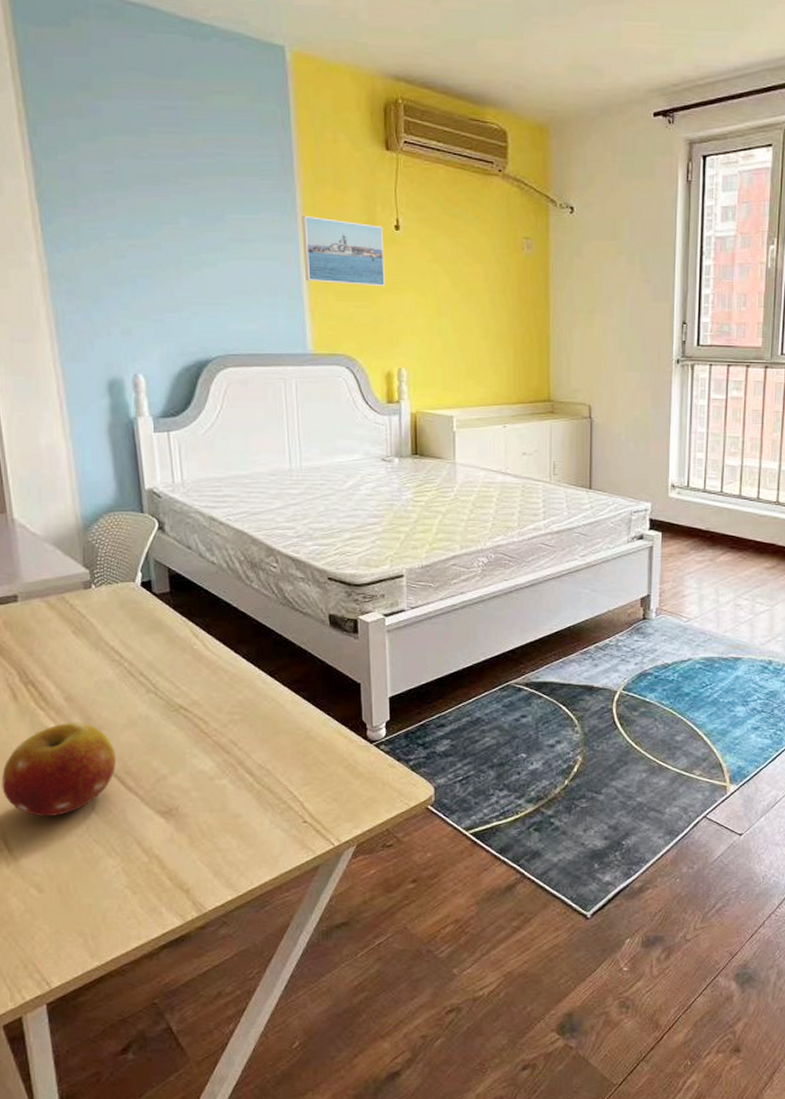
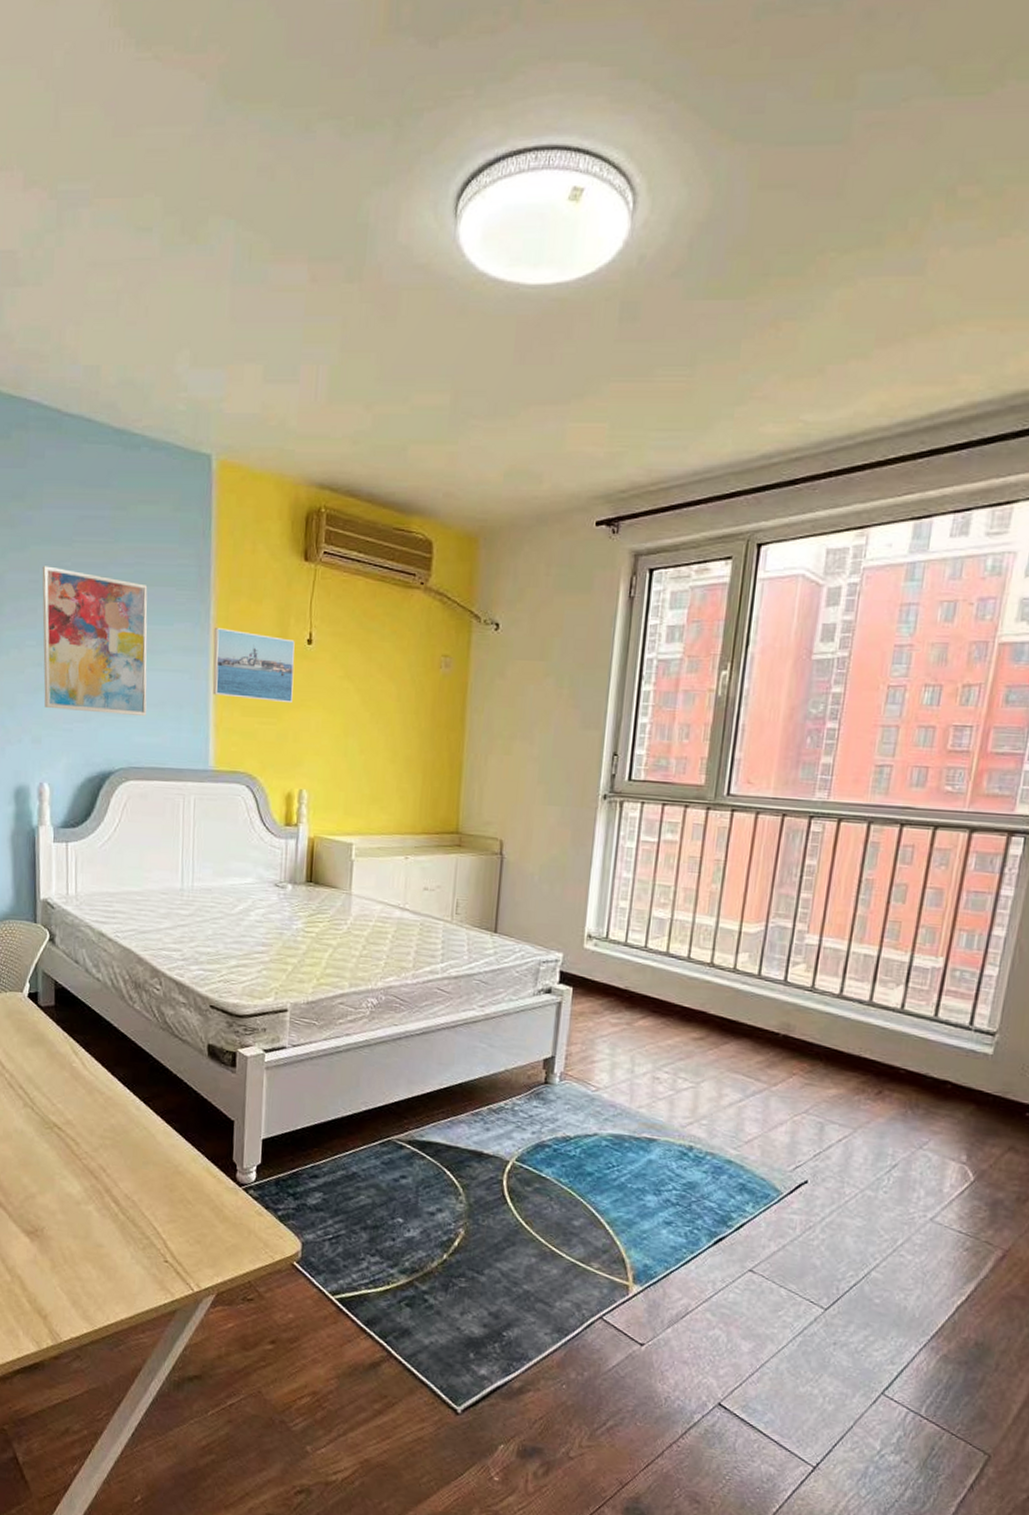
wall art: none [117,157,239,304] -> present [42,566,148,716]

